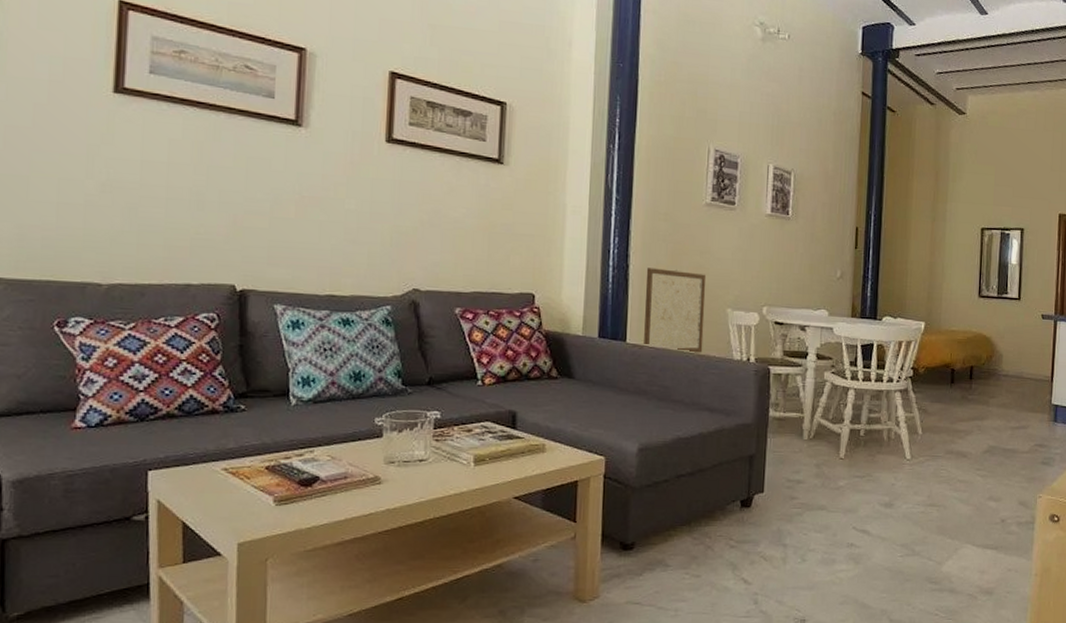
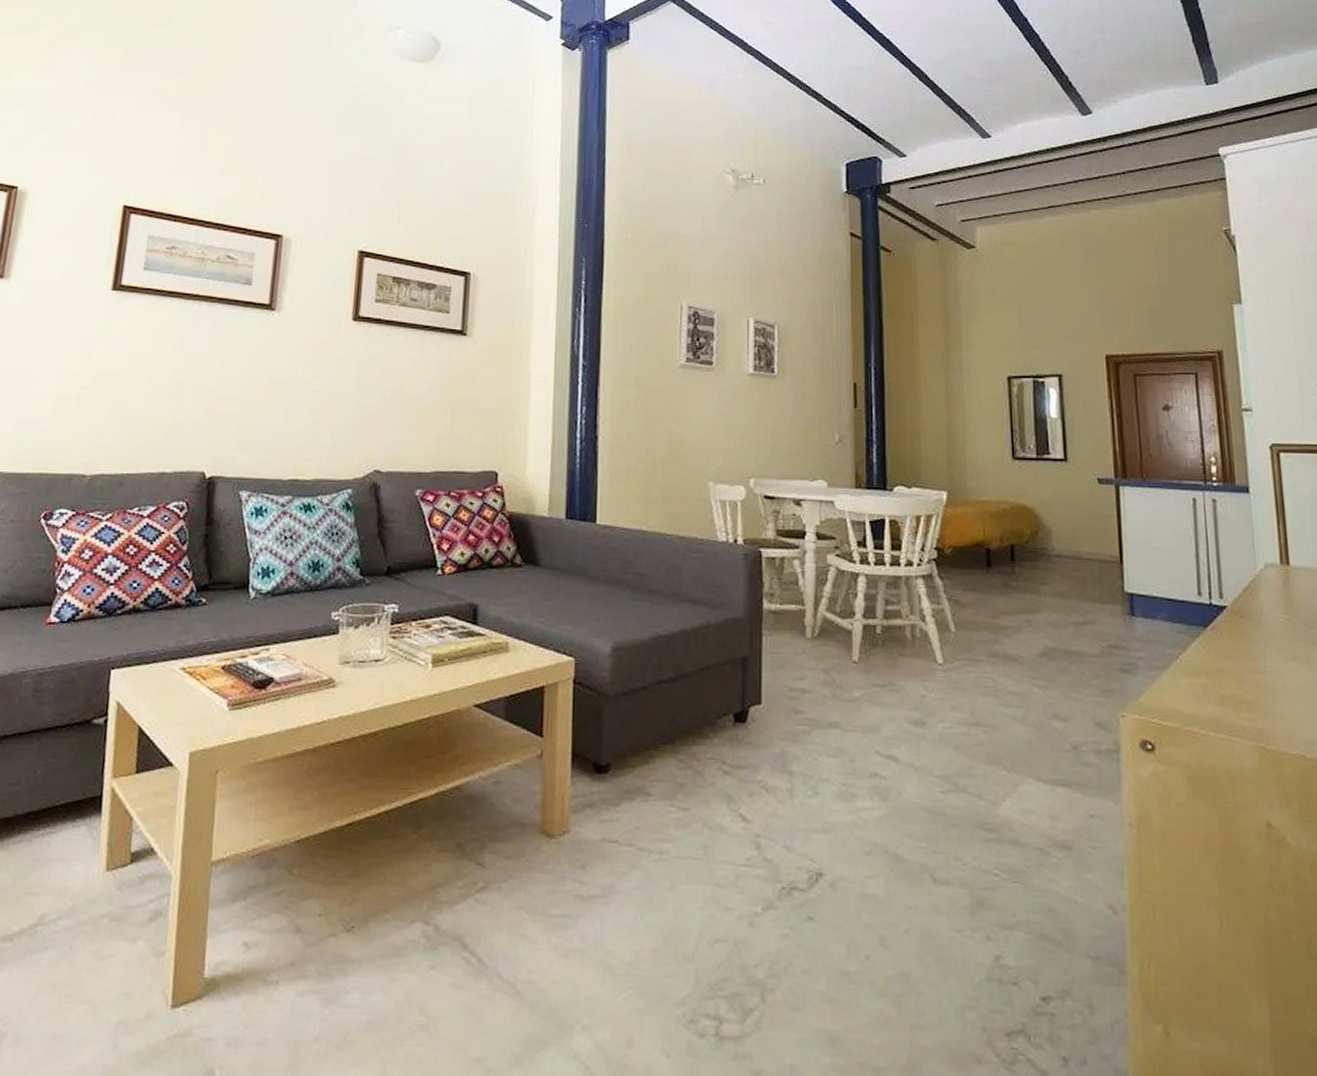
wall art: present [644,268,707,353] -> none [616,439,684,535]

